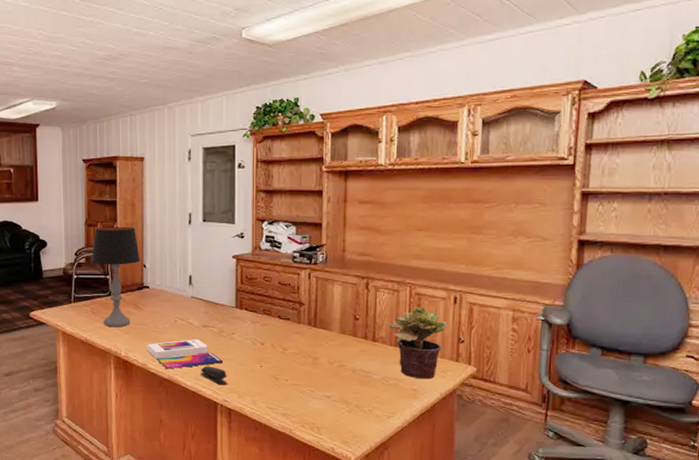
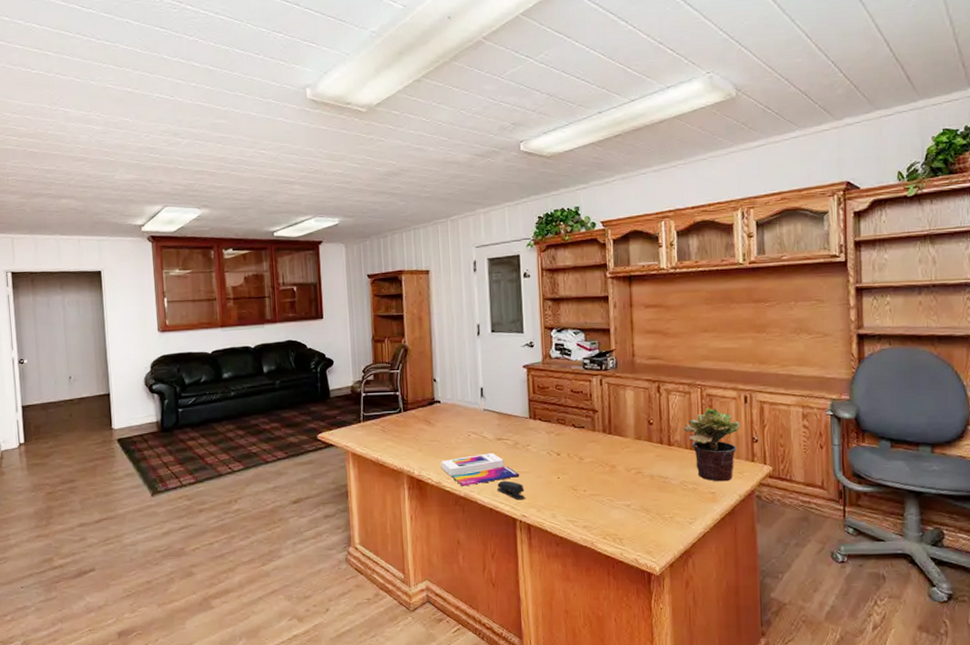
table lamp: present [91,226,141,327] -> none [379,341,431,445]

